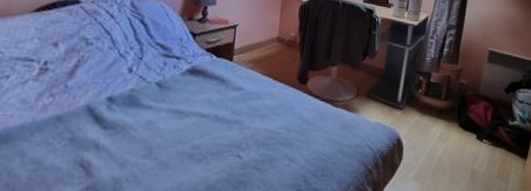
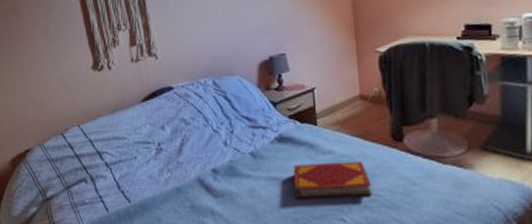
hardback book: none [196,98,273,134] -> present [293,161,372,198]

